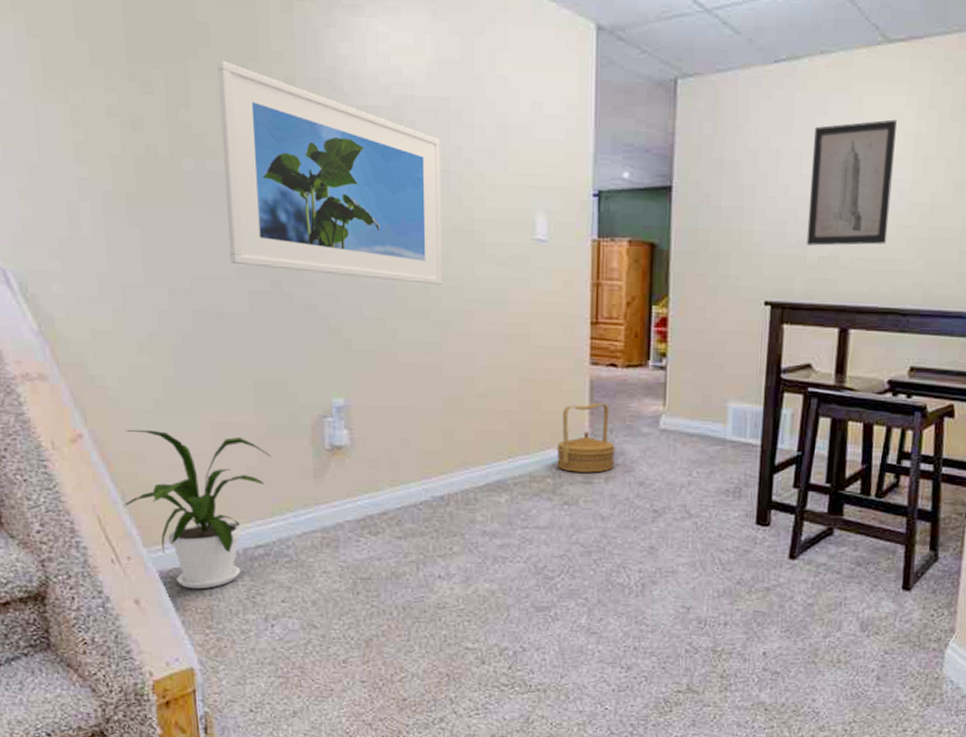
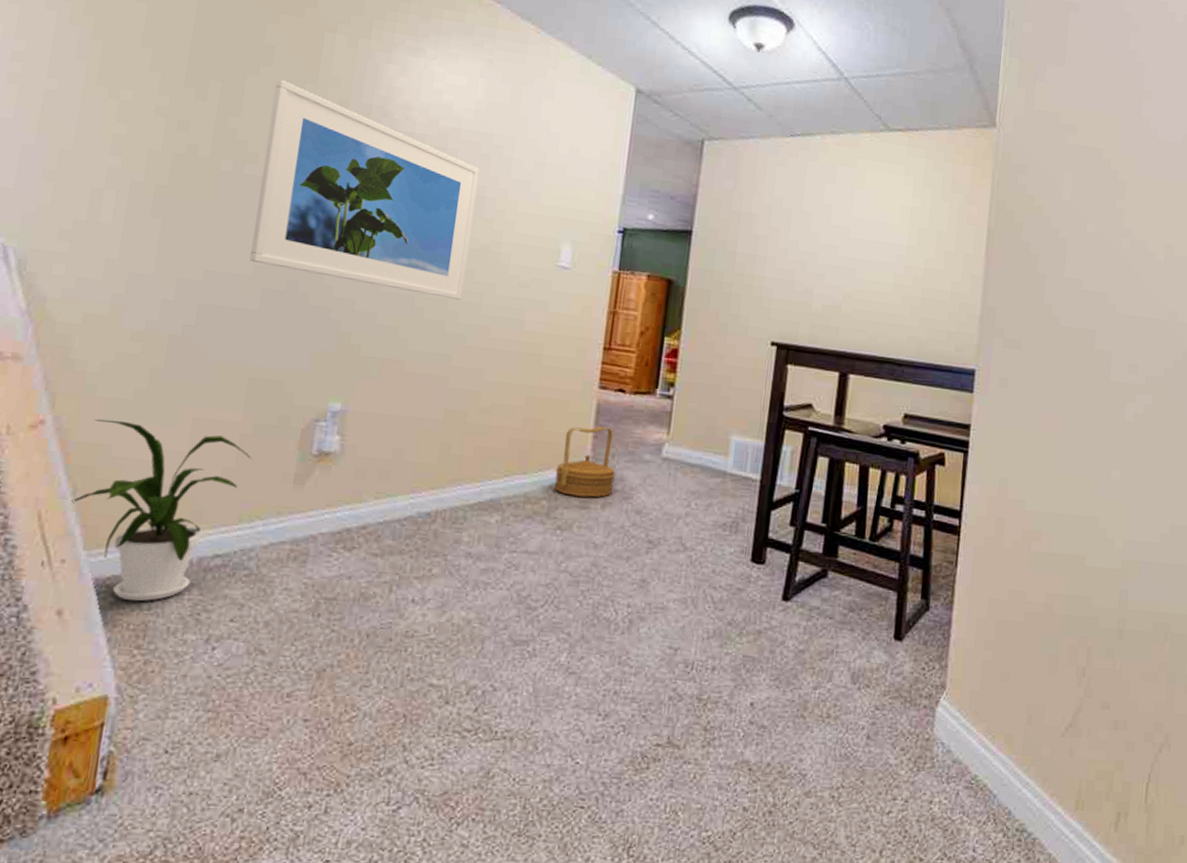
wall art: present [806,119,897,246] -> none [812,192,895,300]

